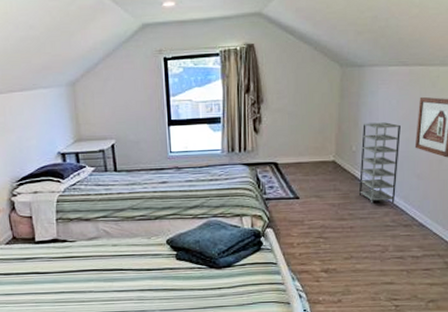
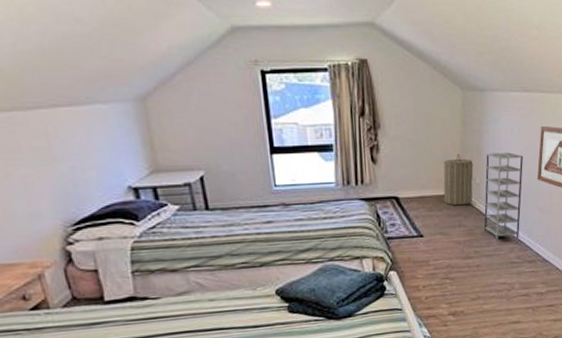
laundry hamper: none [320,124,350,171] -> present [443,154,474,206]

